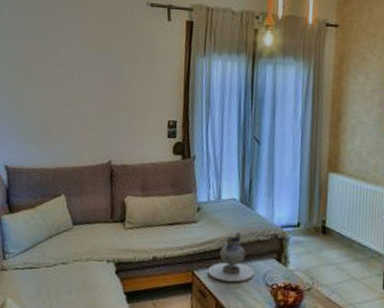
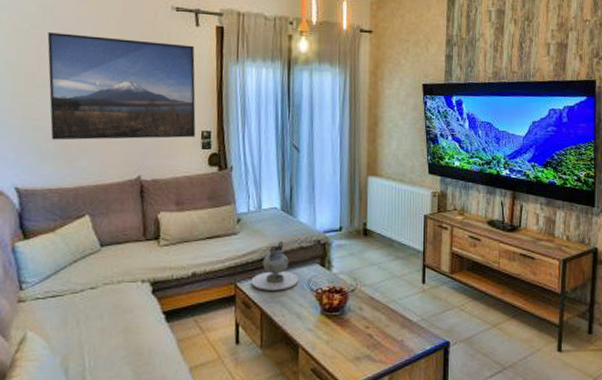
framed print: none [37,27,166,127] -> present [47,32,196,140]

